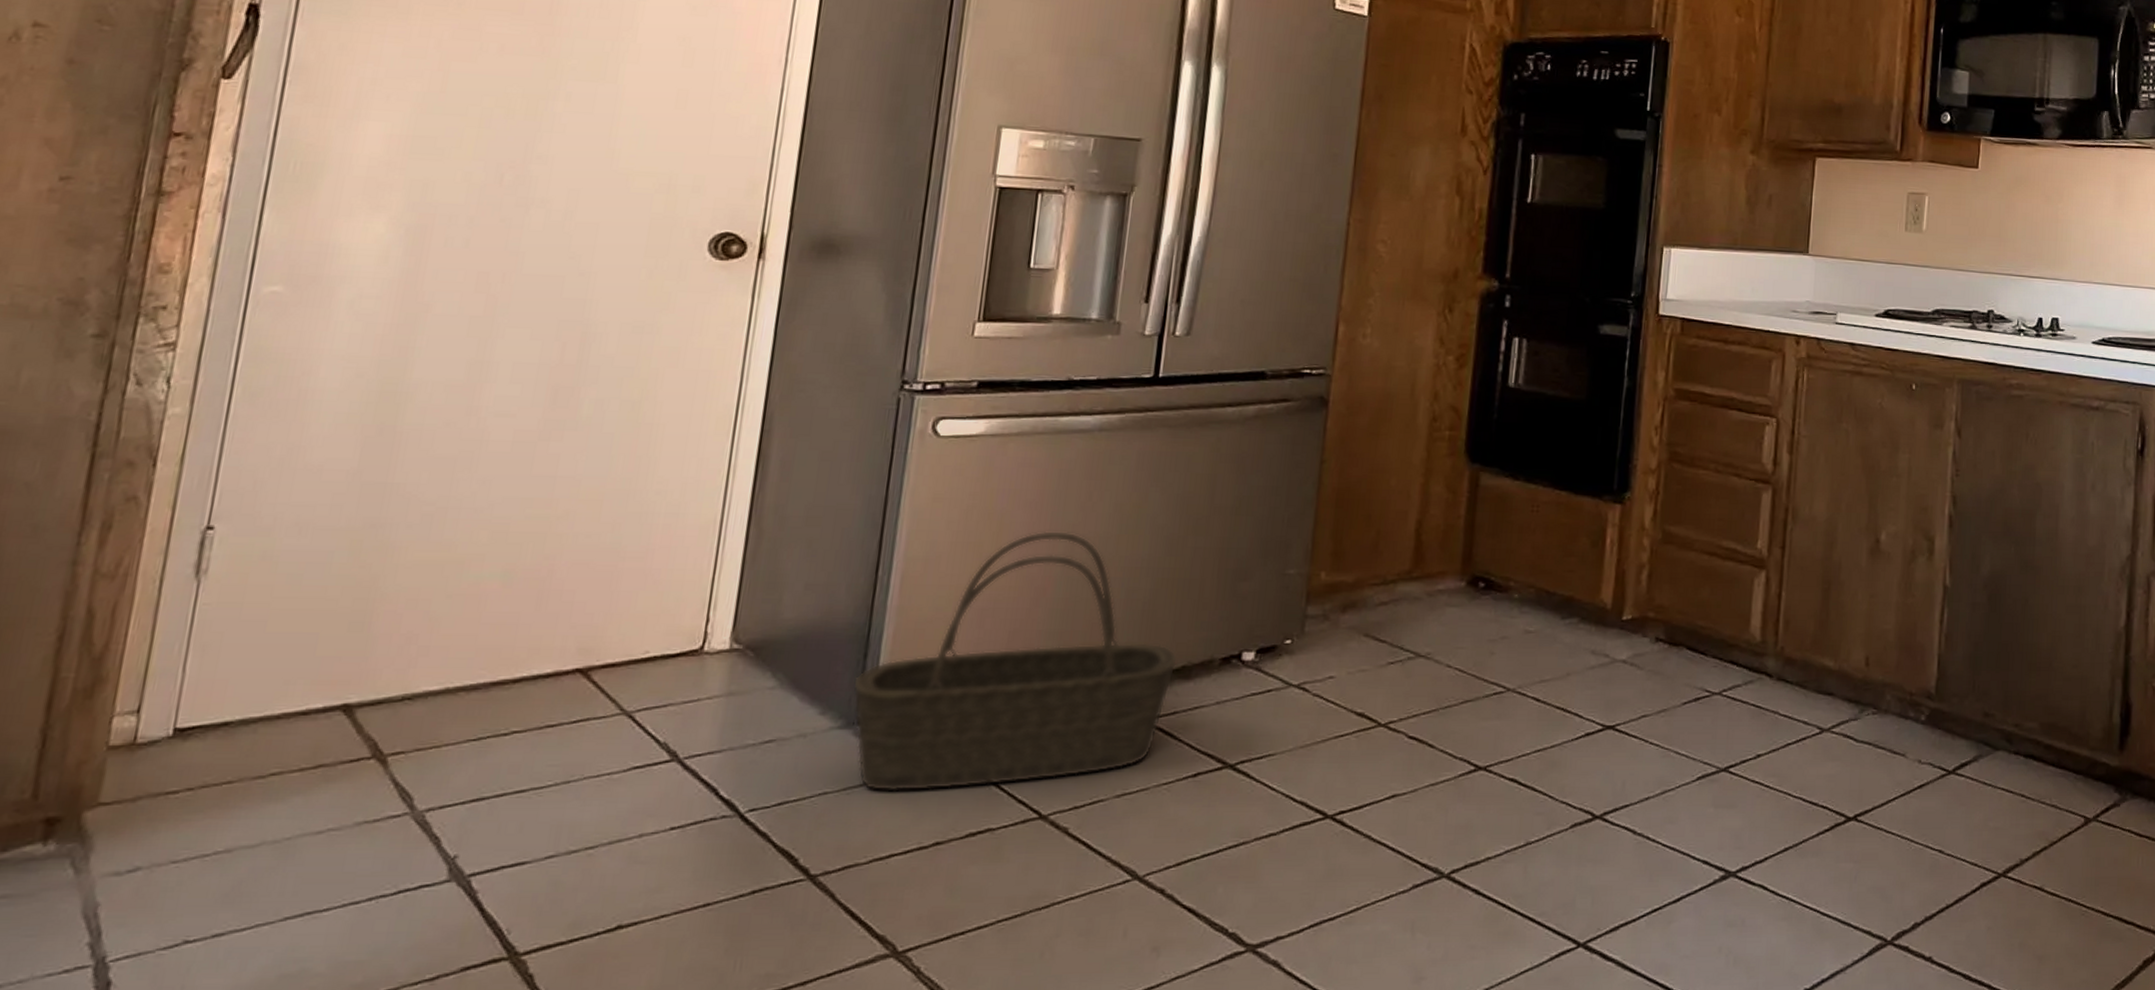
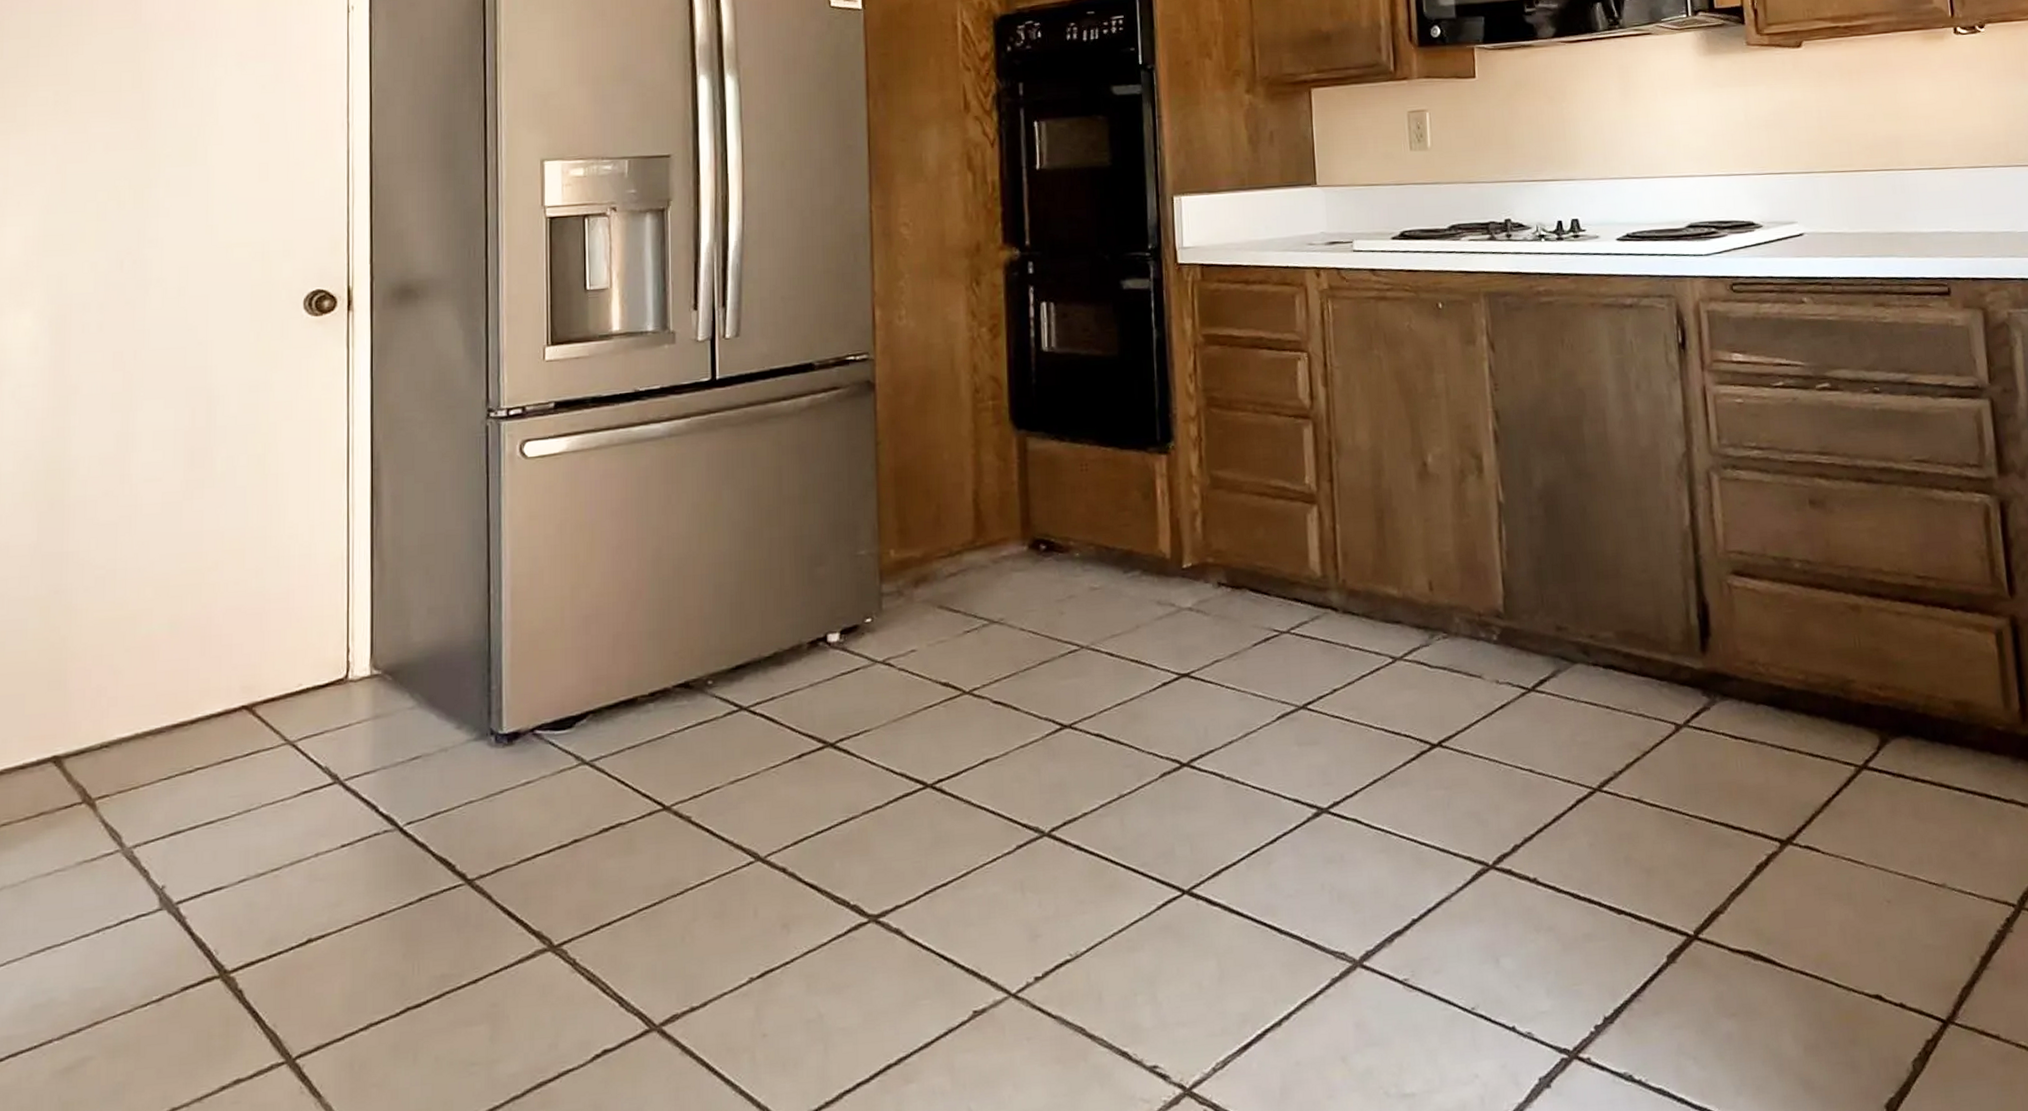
basket: present [852,530,1178,792] -> none [481,534,770,797]

